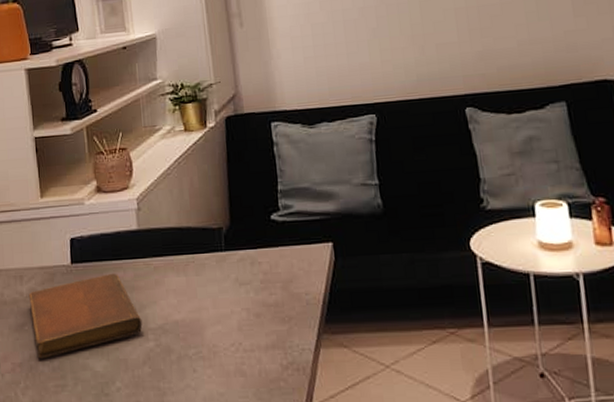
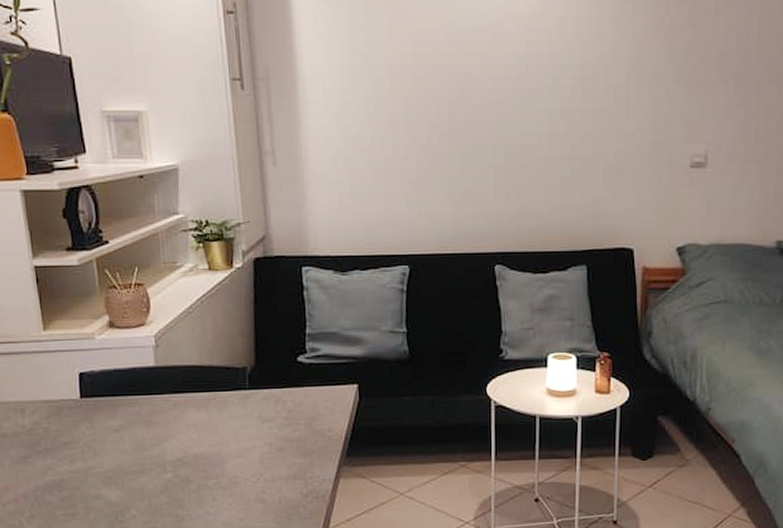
notebook: present [28,273,143,359] -> none [31,408,160,489]

